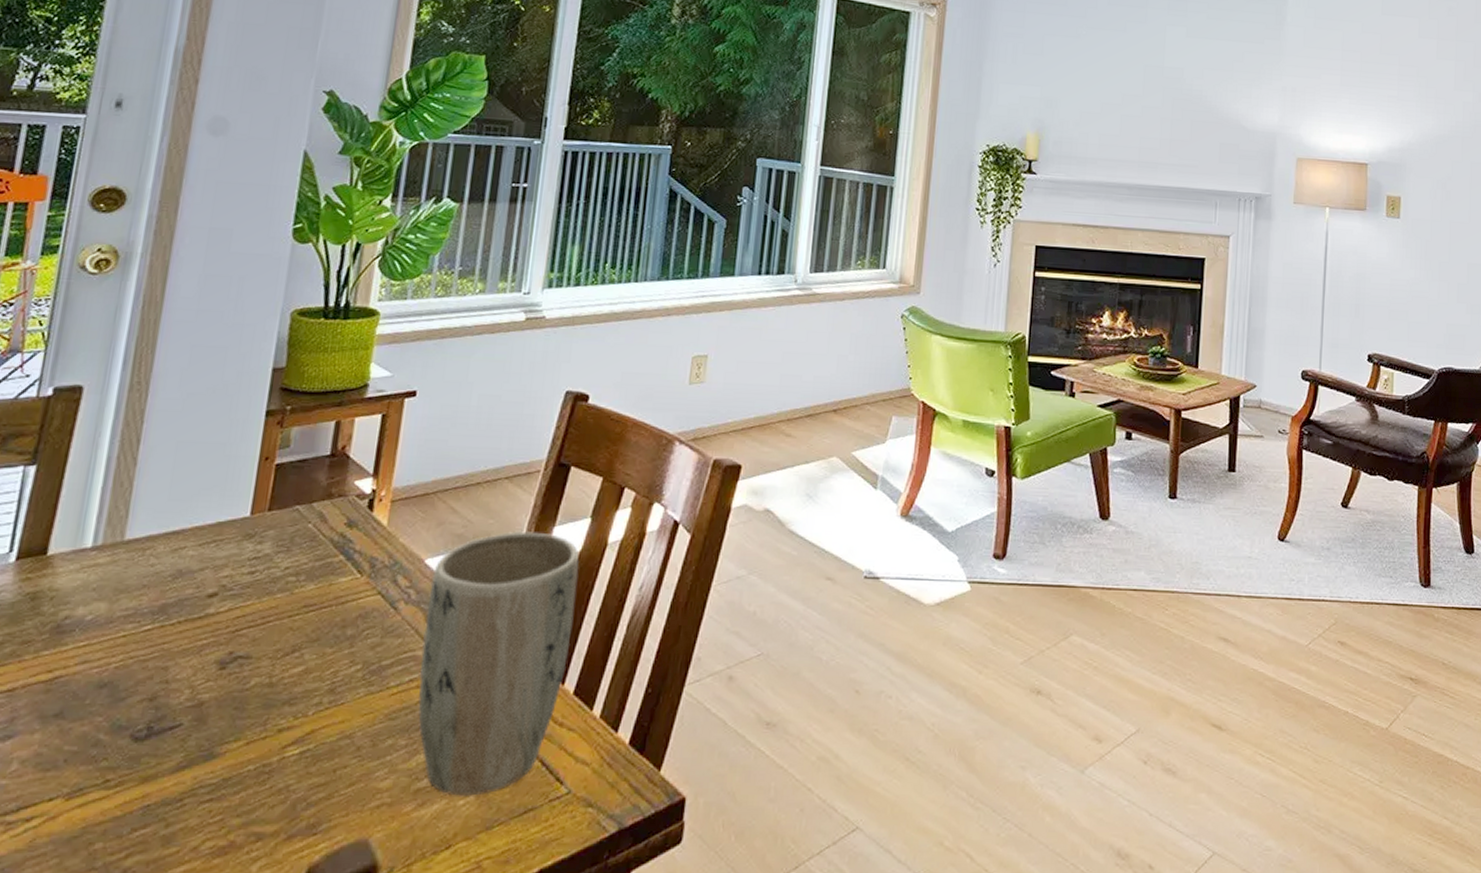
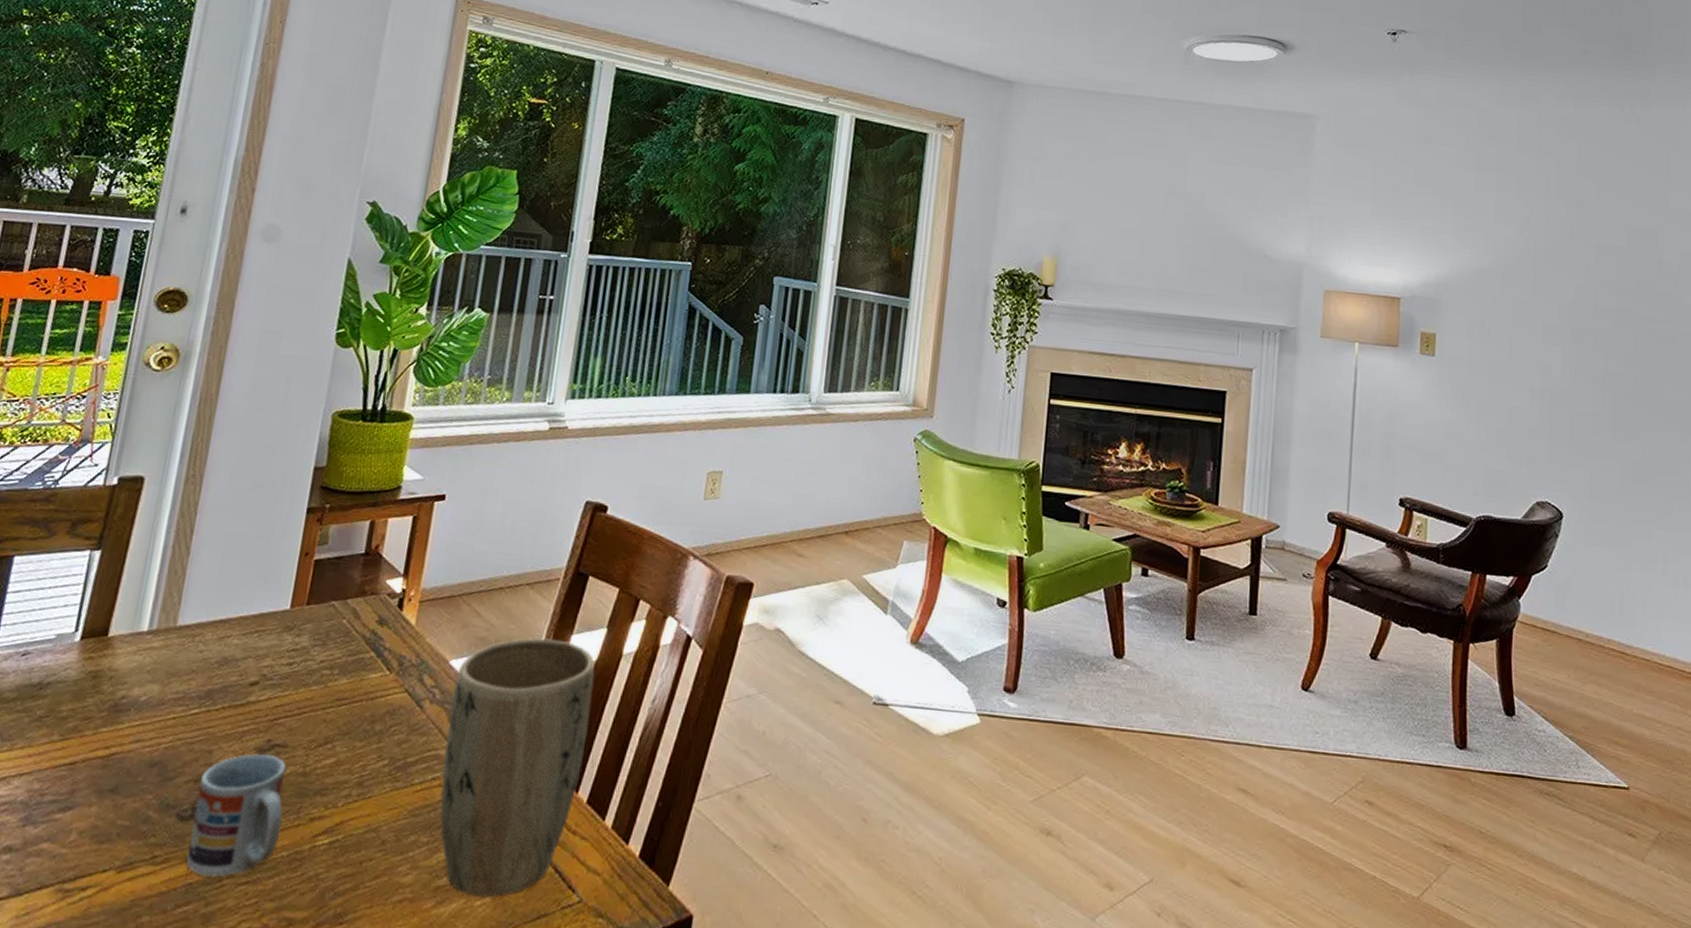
cup: none [143,666,251,797] -> present [186,753,287,878]

